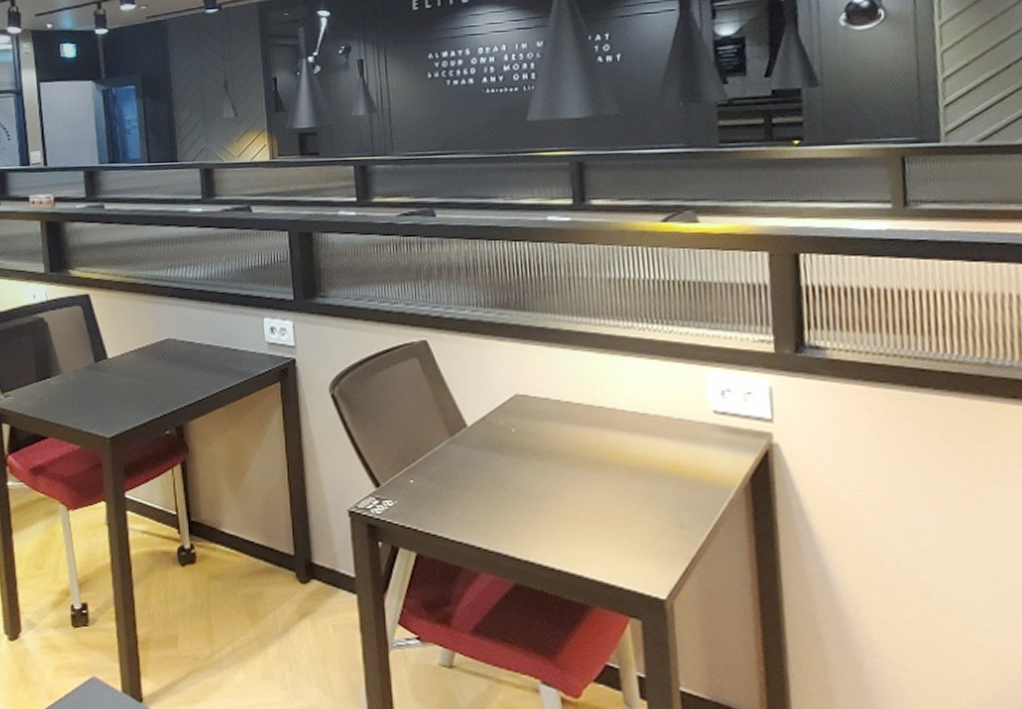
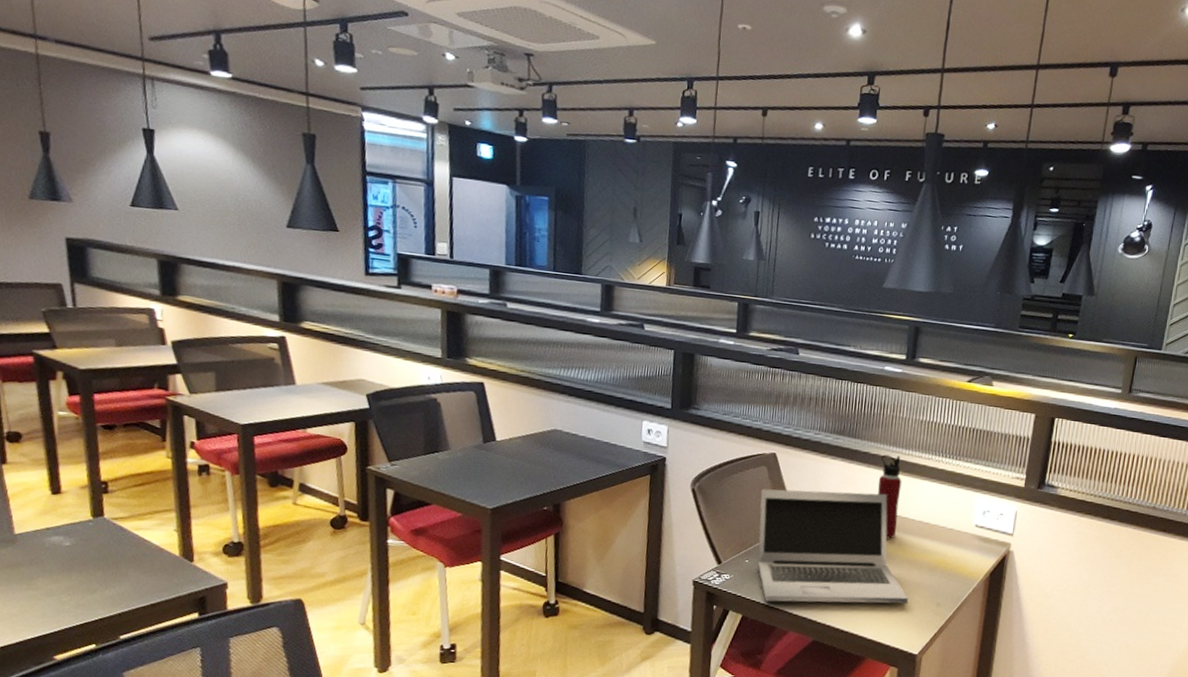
laptop: none [415,379,638,533] -> present [757,488,909,604]
water bottle: none [562,328,603,439] -> present [878,454,902,539]

